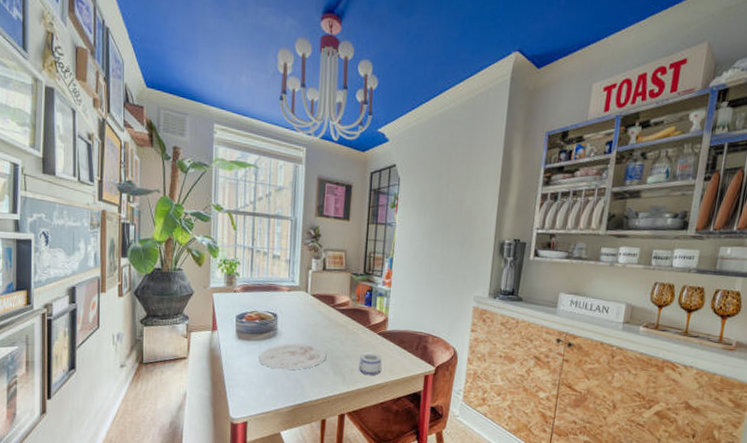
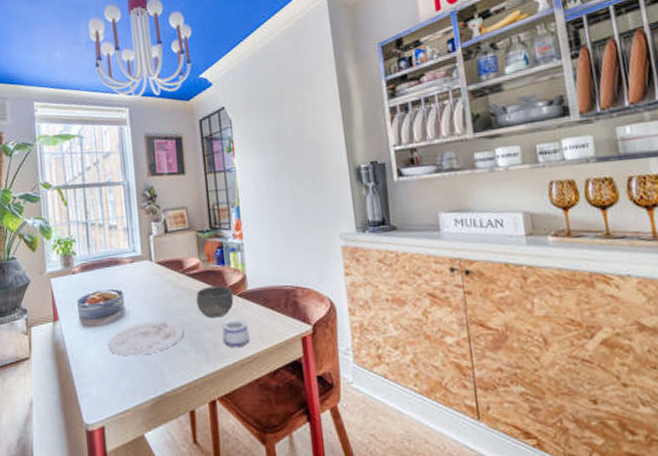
bowl: none [341,322,374,349] -> present [196,285,234,318]

